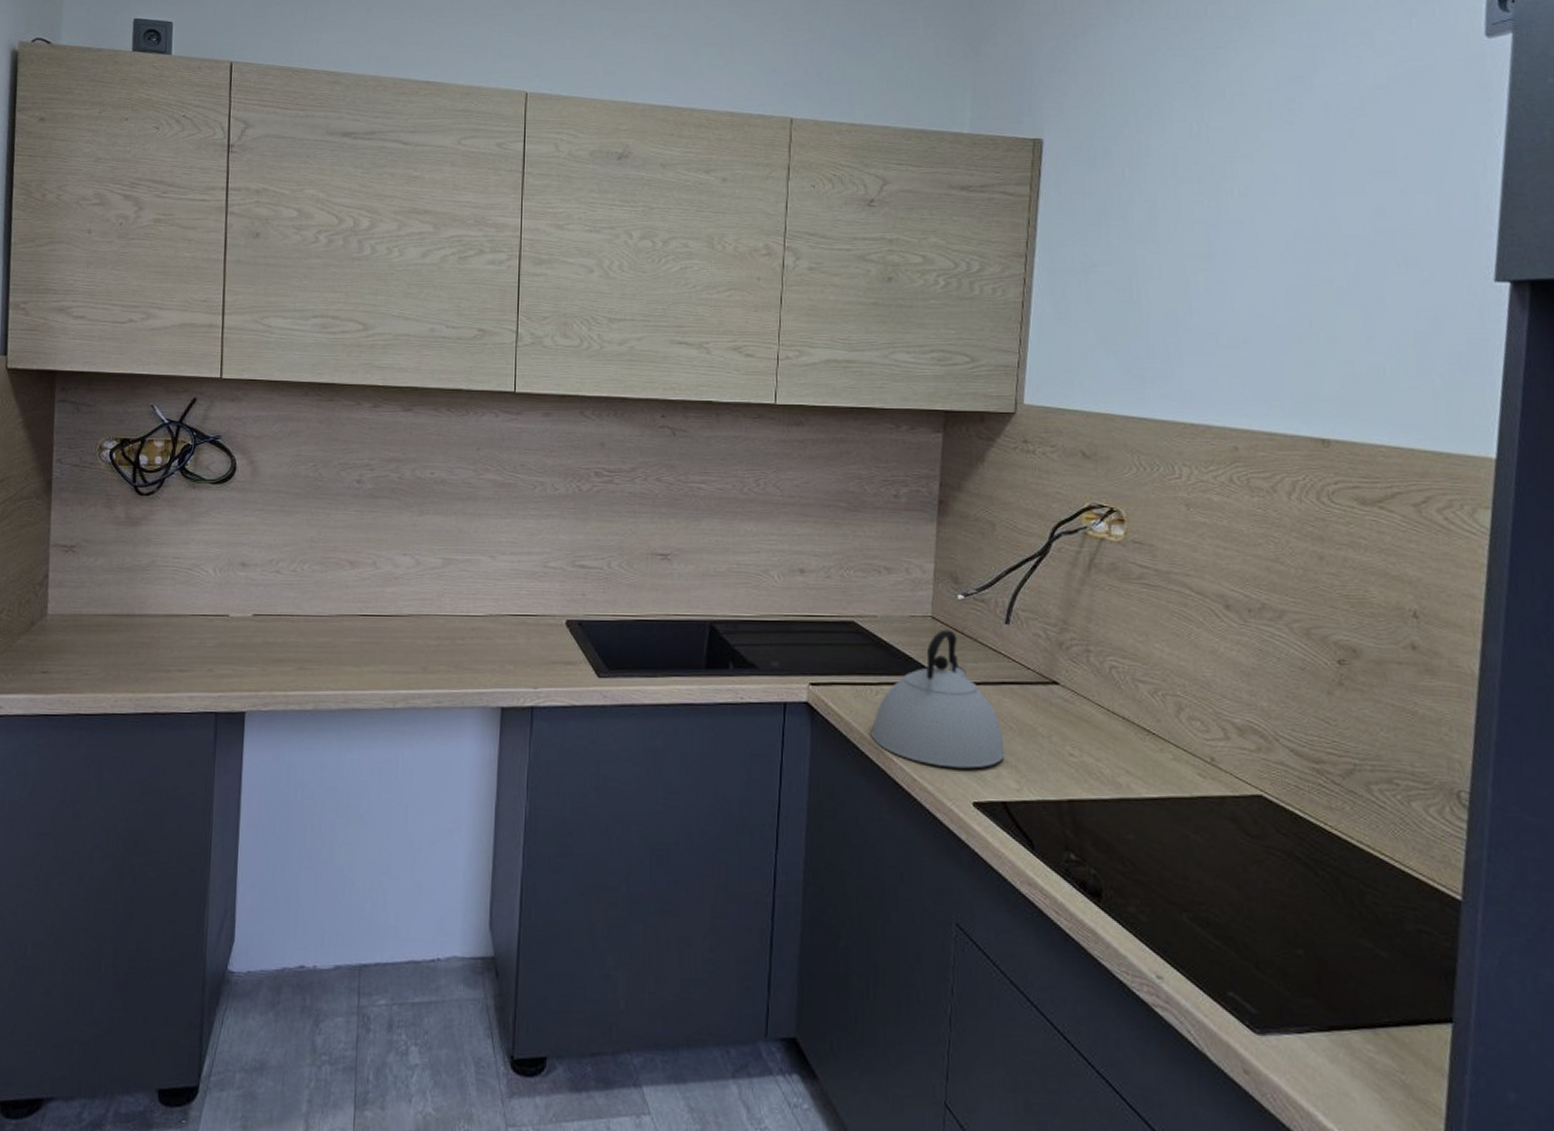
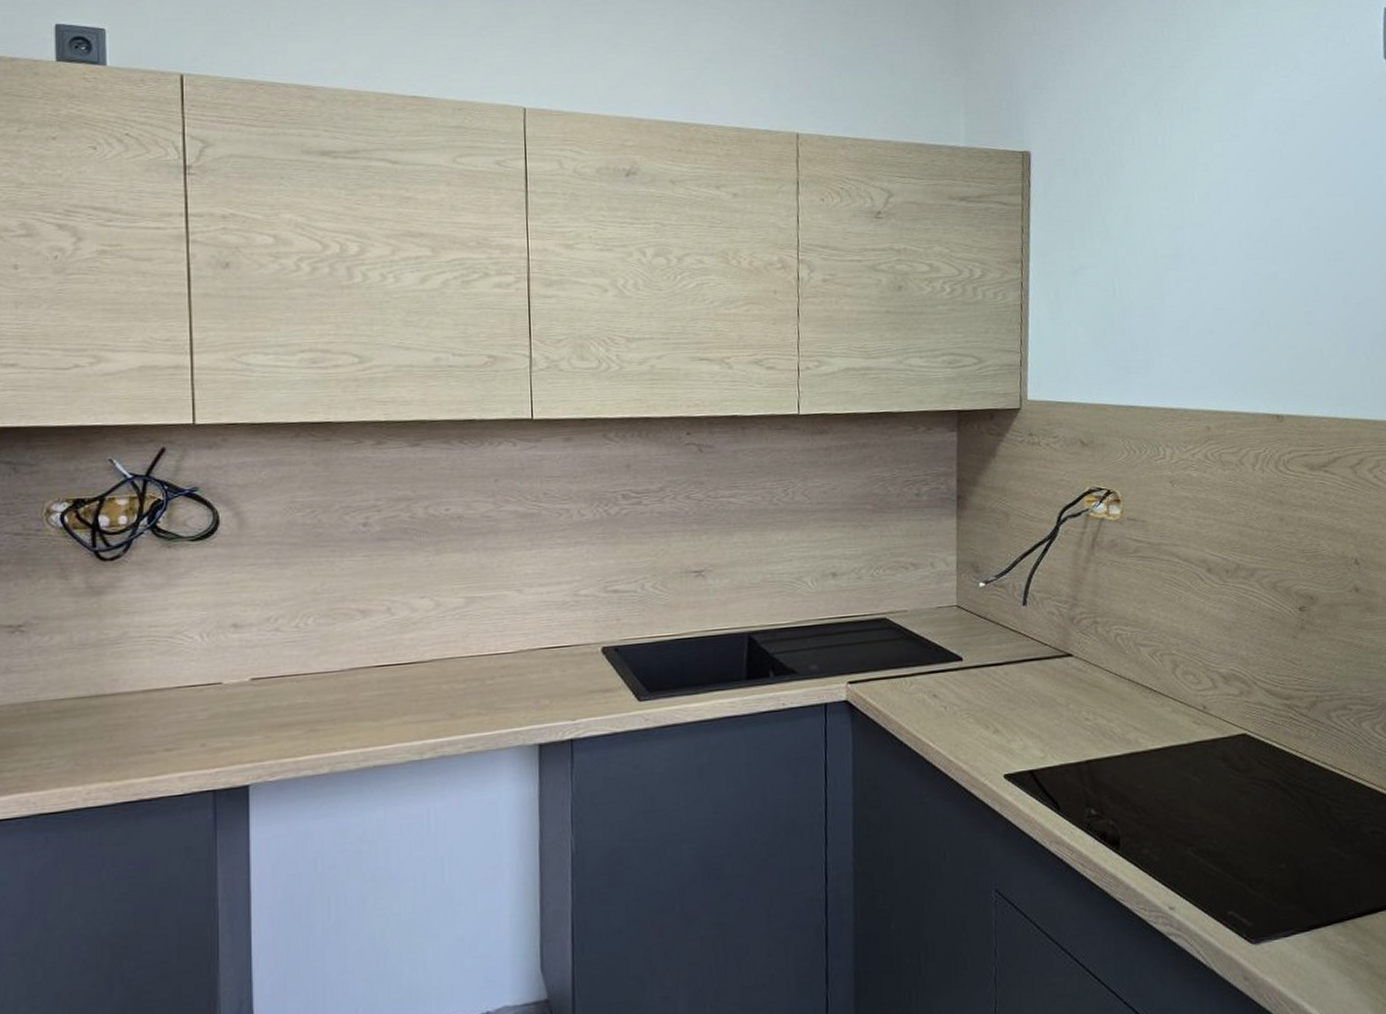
kettle: present [871,629,1005,769] -> none [908,616,1030,746]

